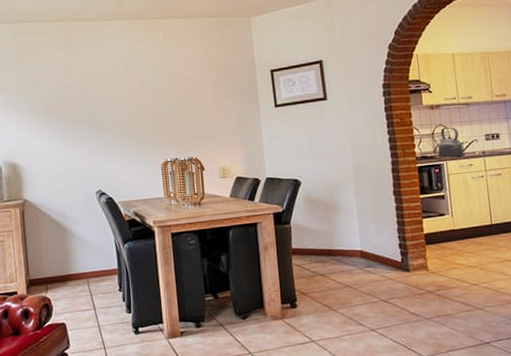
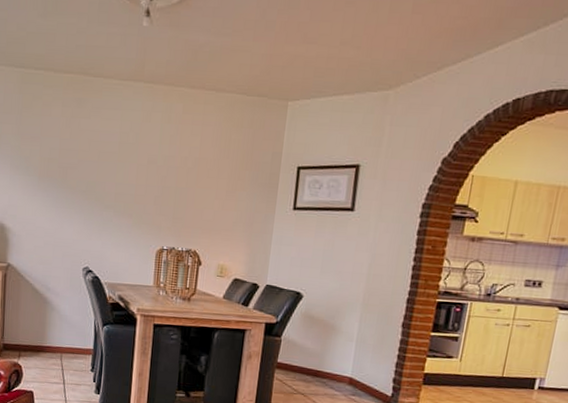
kettle: present [437,127,464,158] -> none [464,264,496,300]

